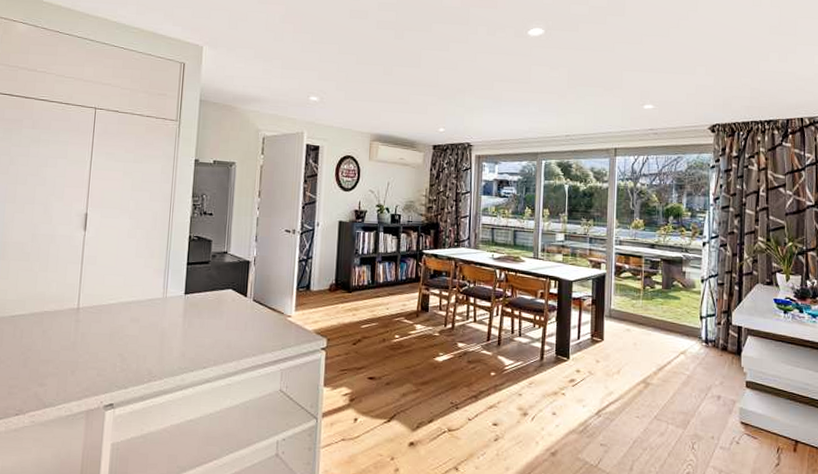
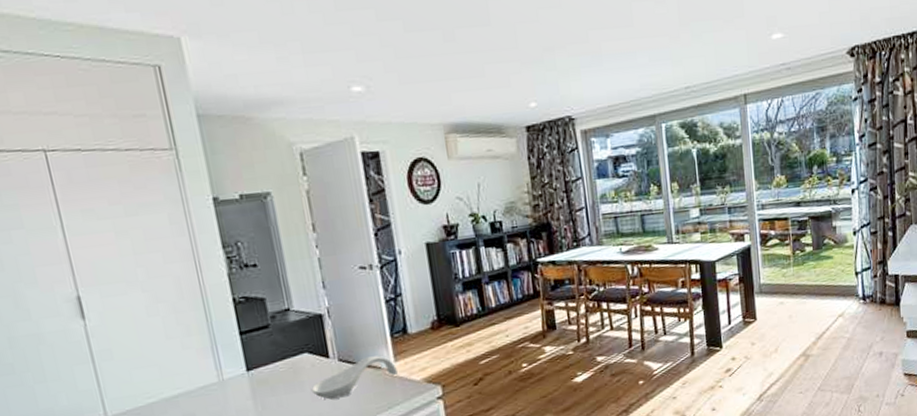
spoon rest: none [227,302,296,331] -> present [311,355,398,400]

